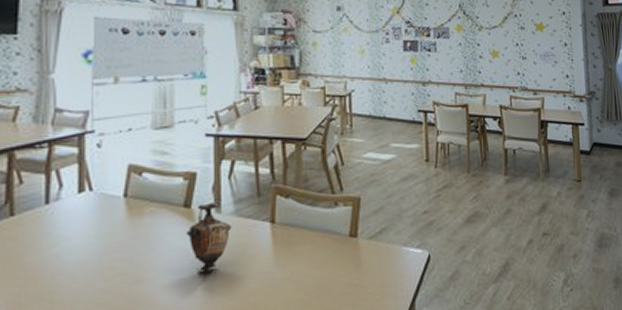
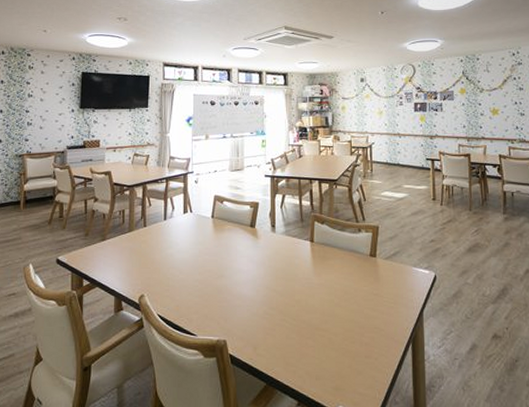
vase: present [186,202,232,273] -> none [252,225,283,275]

